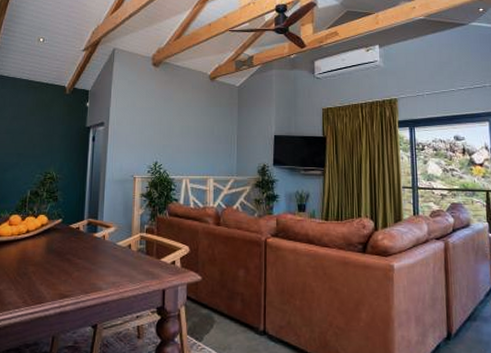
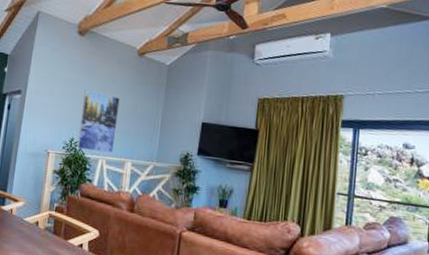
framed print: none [161,115,197,171] -> present [76,89,120,153]

